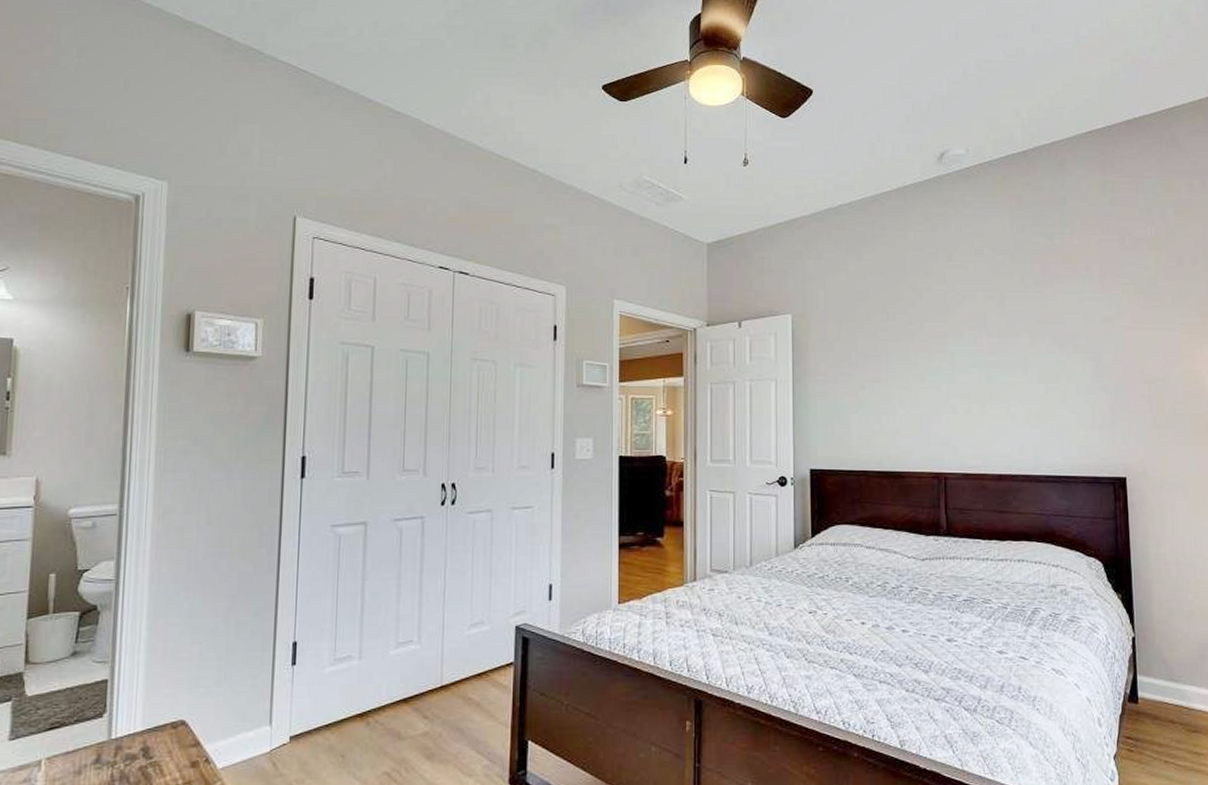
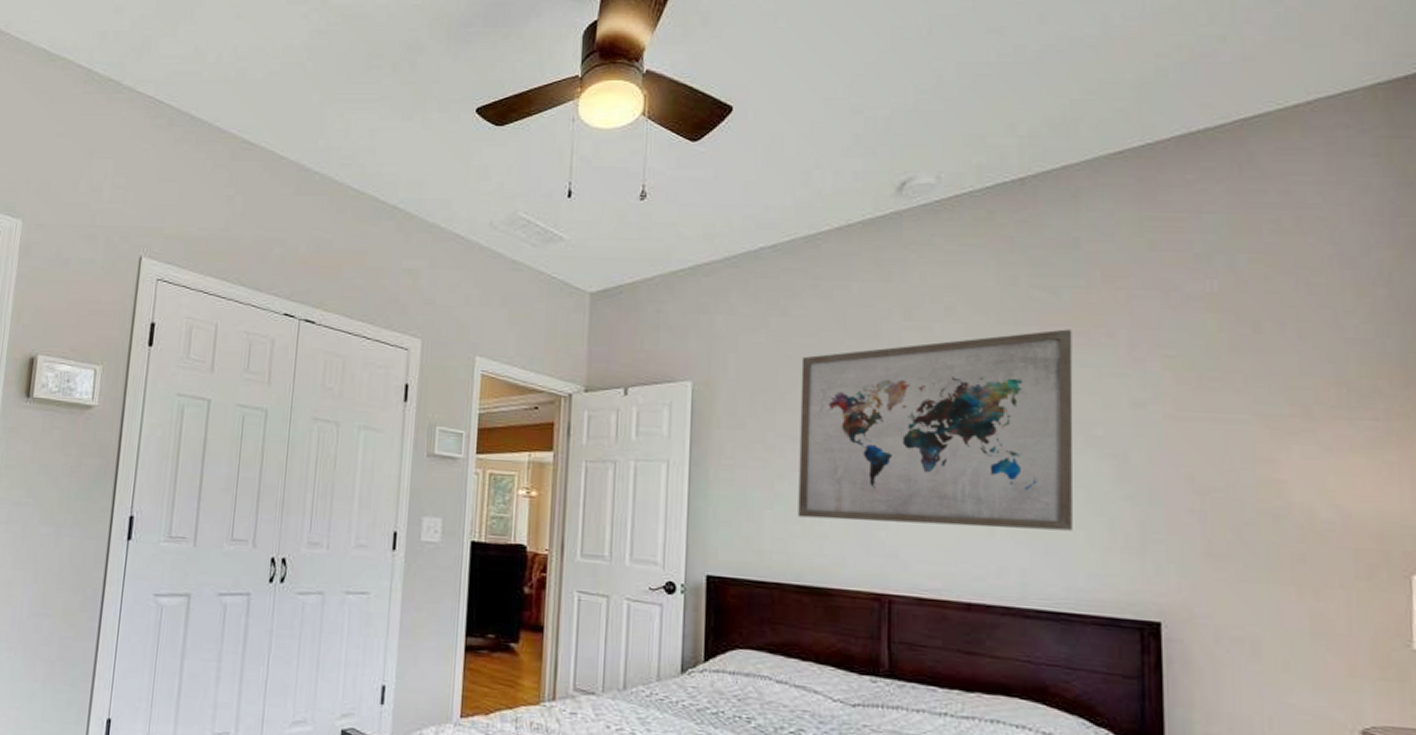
wall art: none [874,265,1068,418] -> present [798,329,1073,531]

